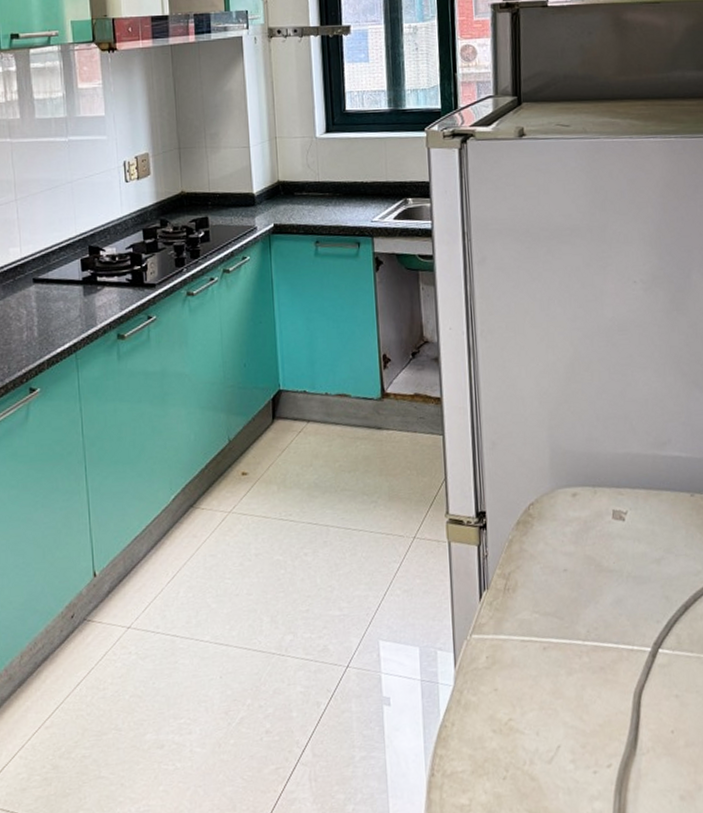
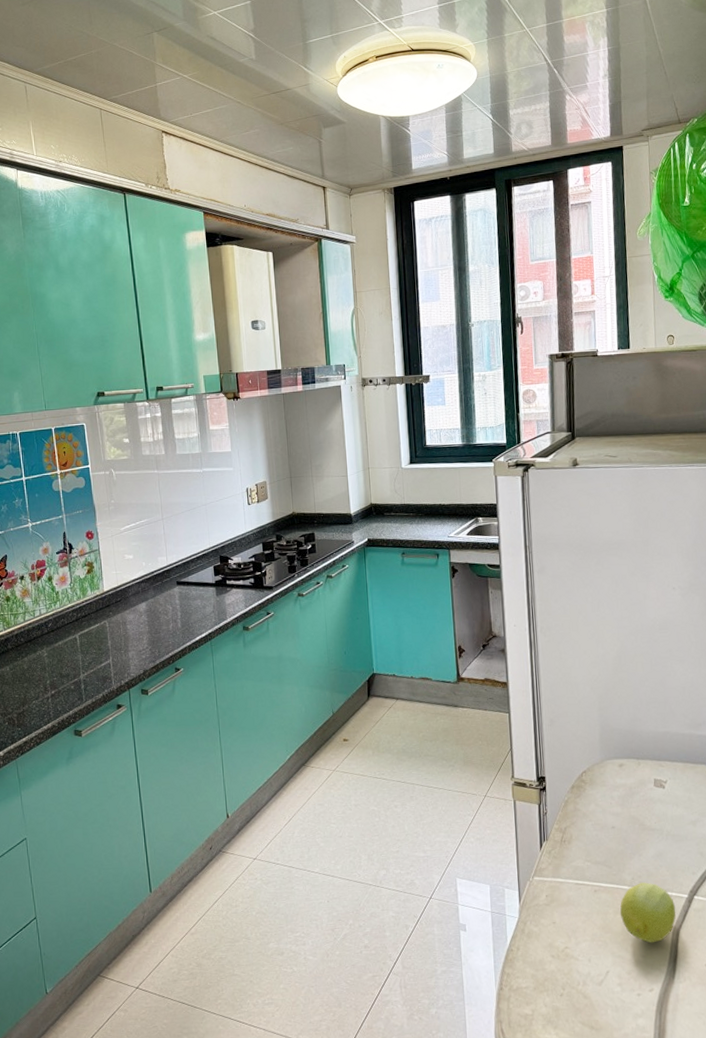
fruit: none [572,635,638,709] -> present [619,882,676,943]

